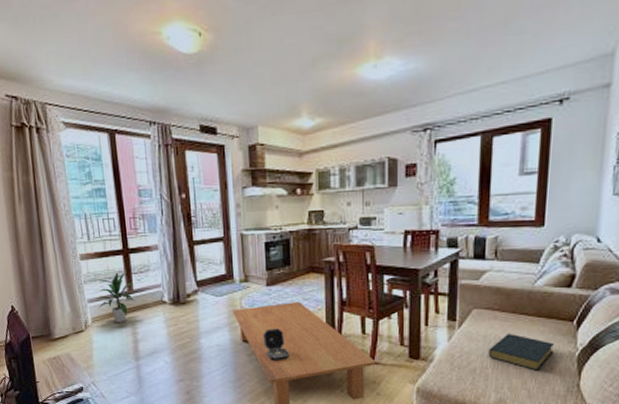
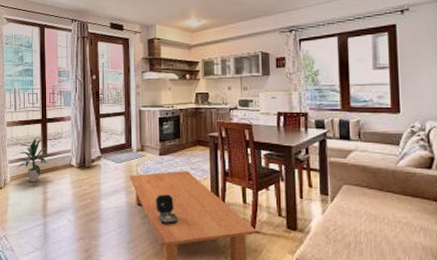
hardback book: present [488,334,554,371] -> none [361,210,423,248]

